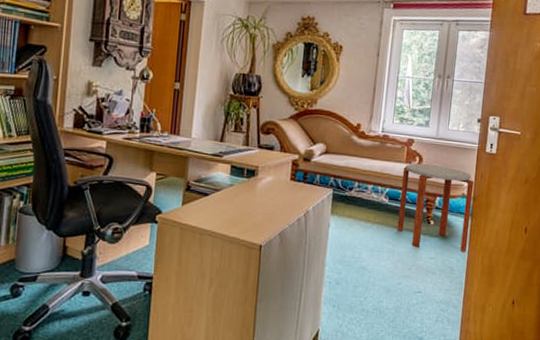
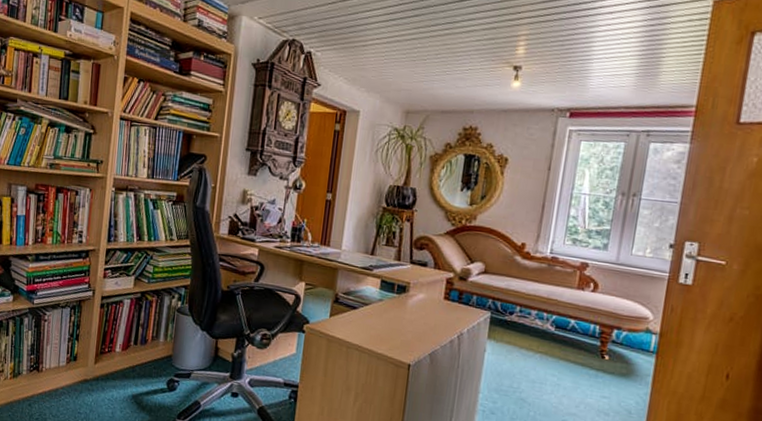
side table: present [397,163,474,252] -> none [564,290,662,395]

